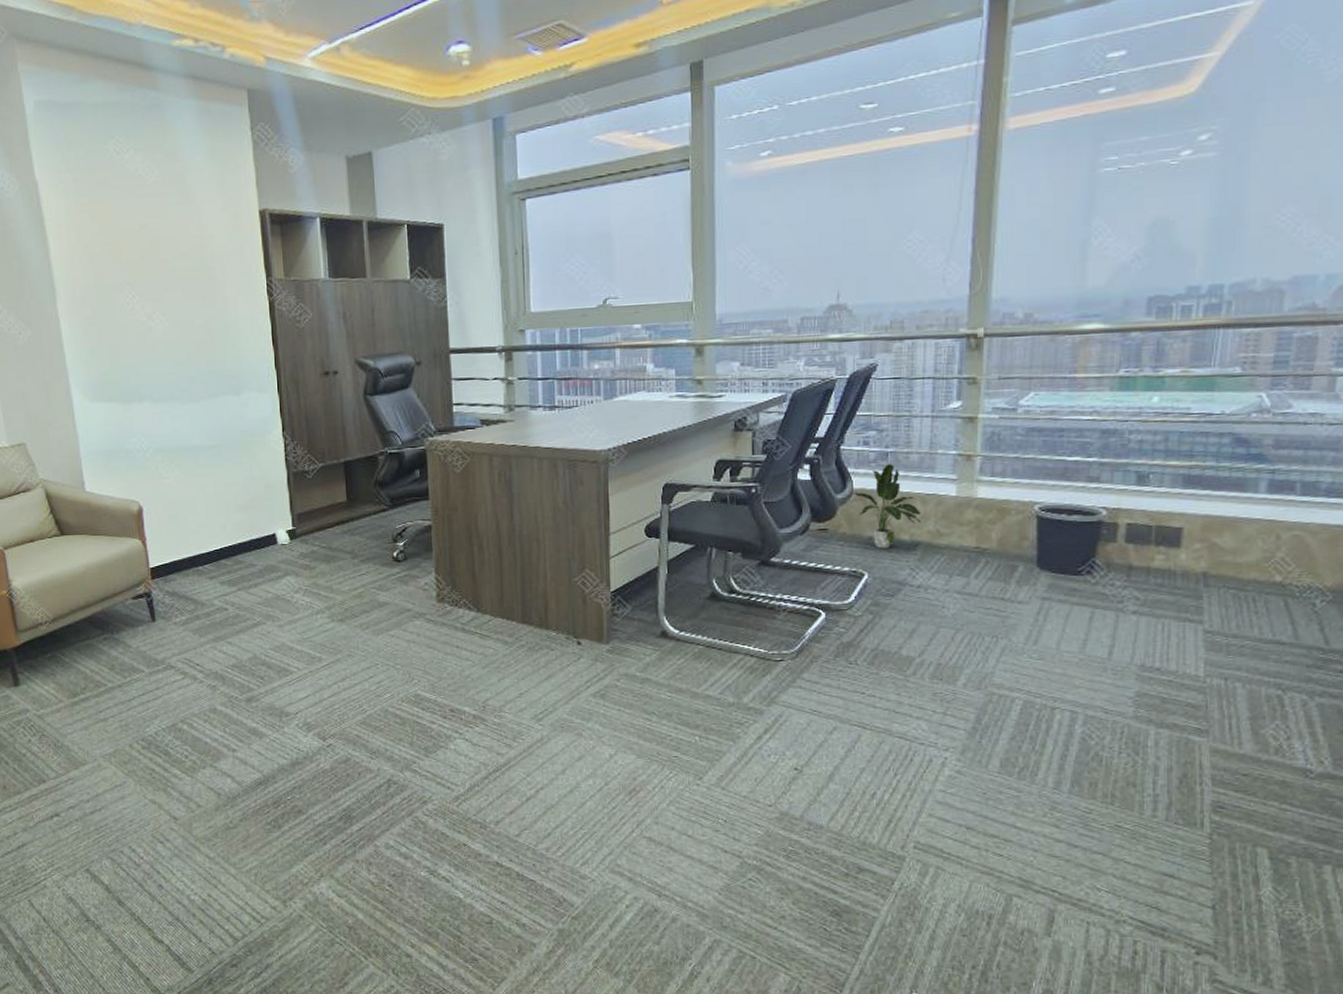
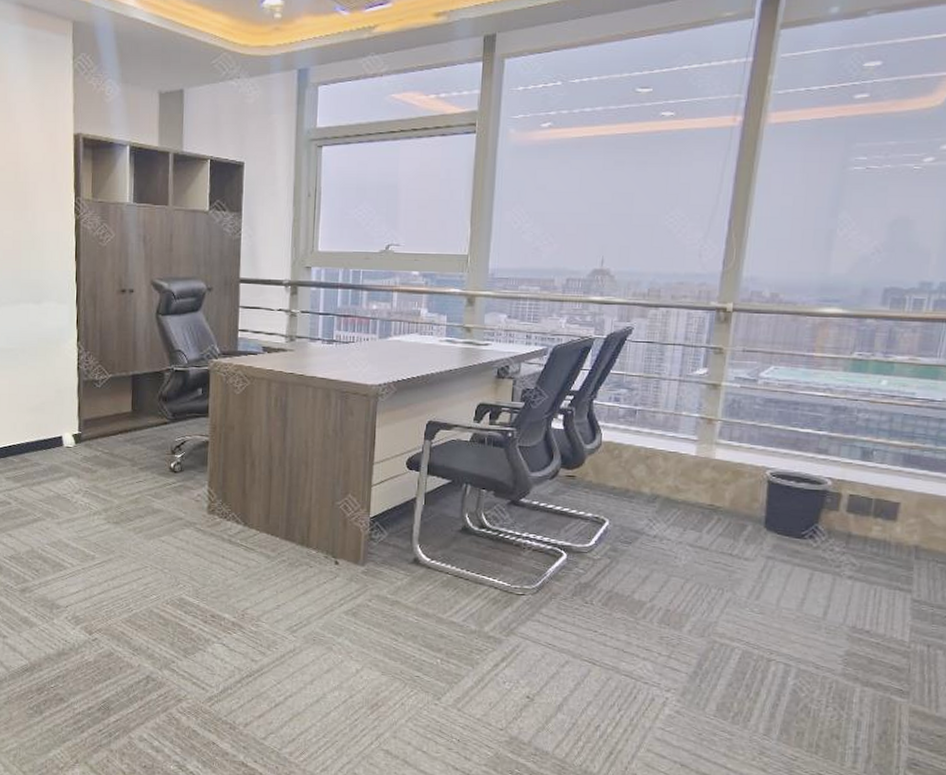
potted plant: present [852,464,922,549] -> none [600,421,662,499]

